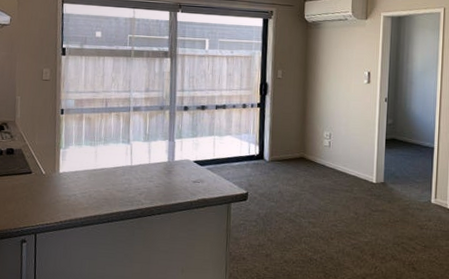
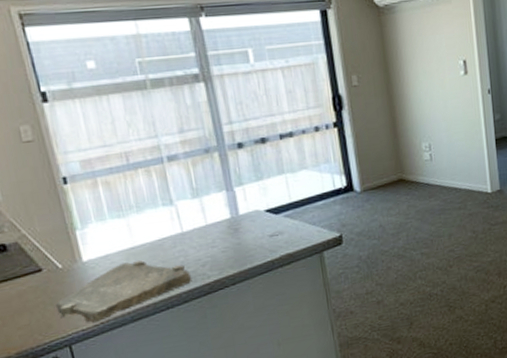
cutting board: none [33,180,131,220] -> present [55,260,193,323]

